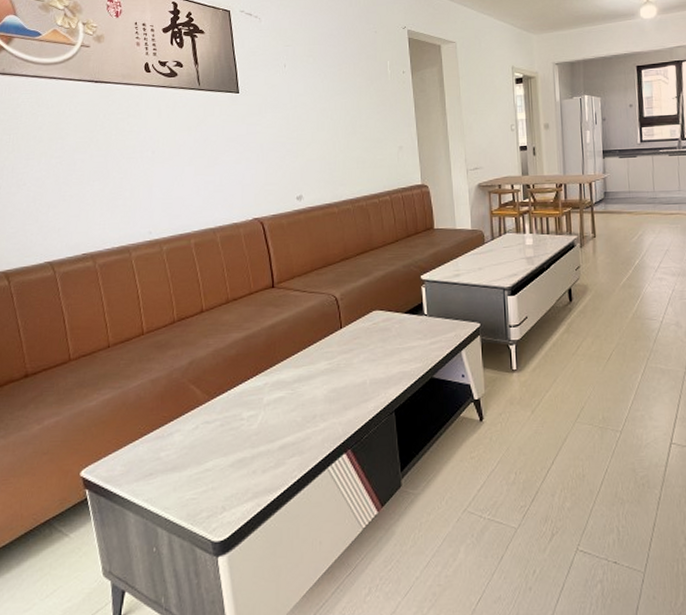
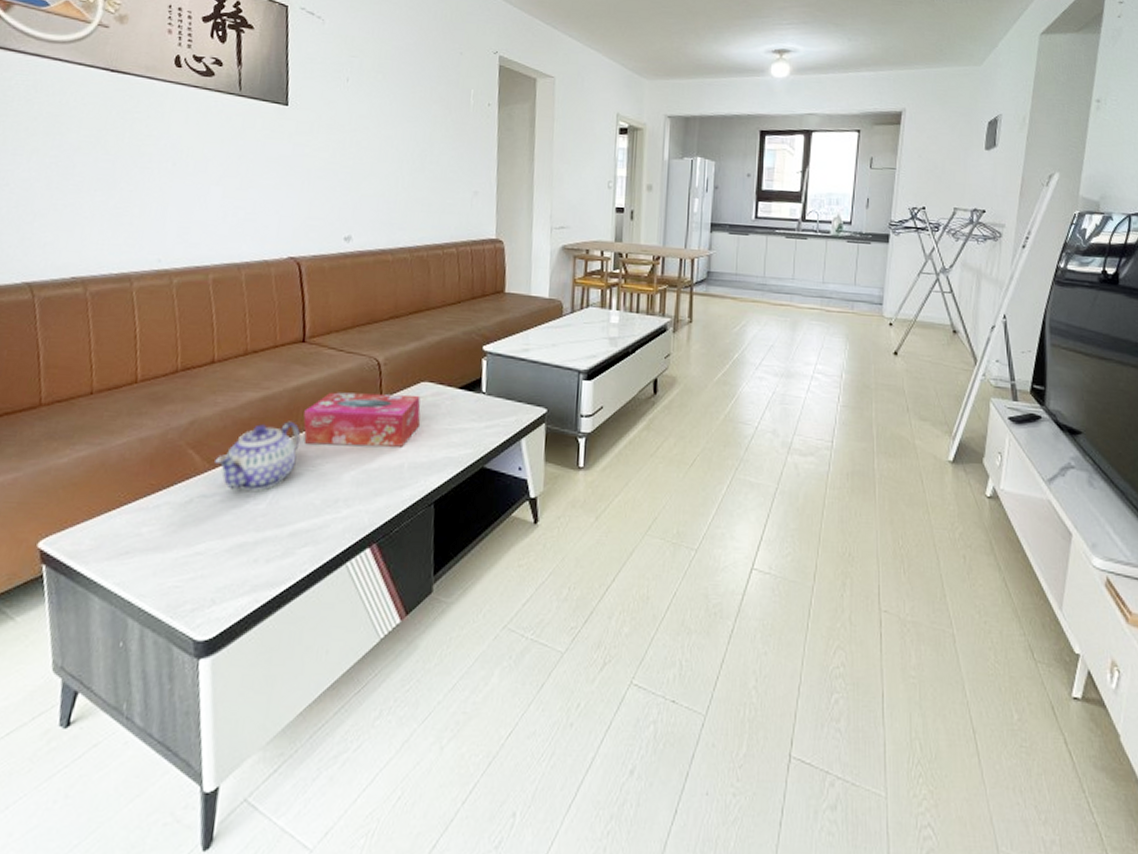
teapot: none [213,354,280,416] -> present [215,421,301,492]
tissue box: none [280,322,376,372] -> present [303,392,421,447]

